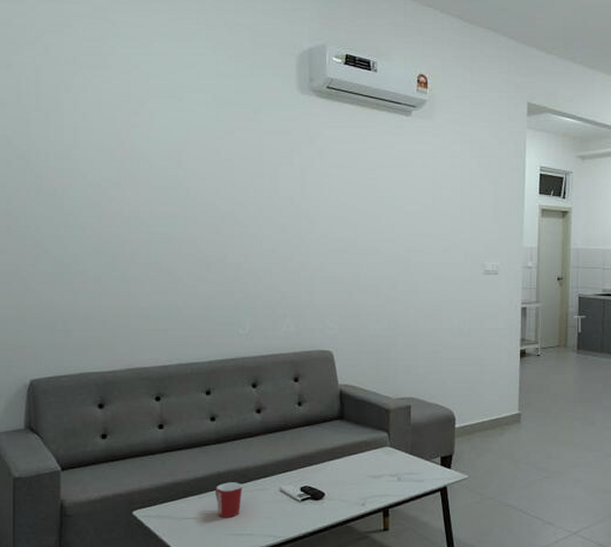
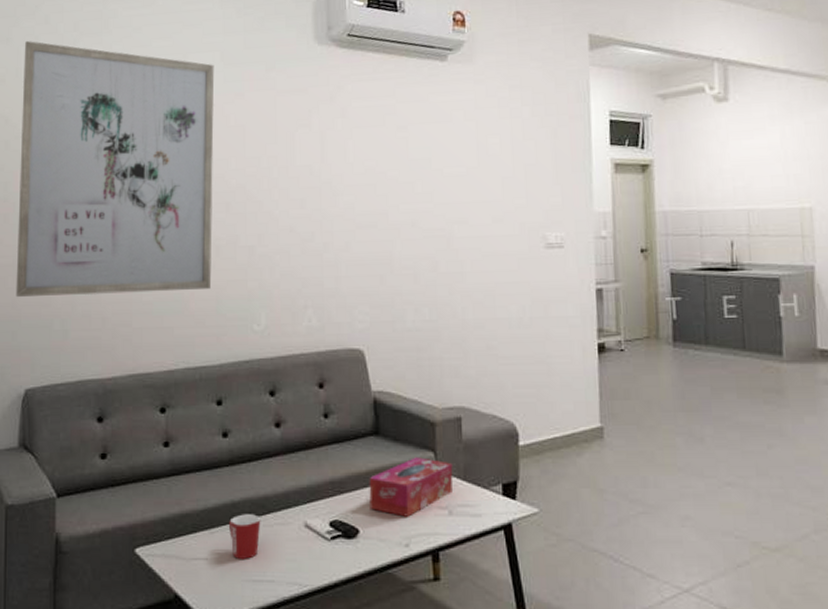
wall art: none [20,69,207,300] -> present [16,41,215,297]
tissue box: none [334,437,402,483] -> present [369,457,453,517]

